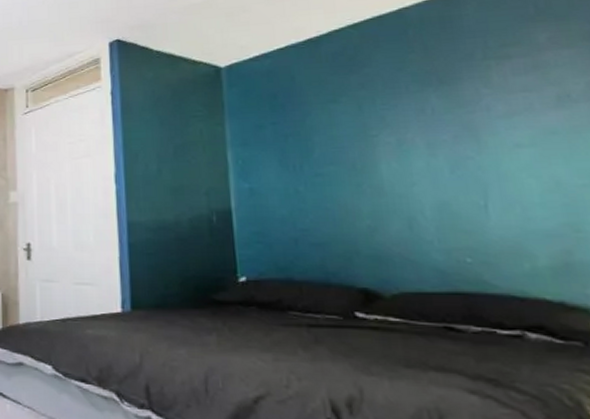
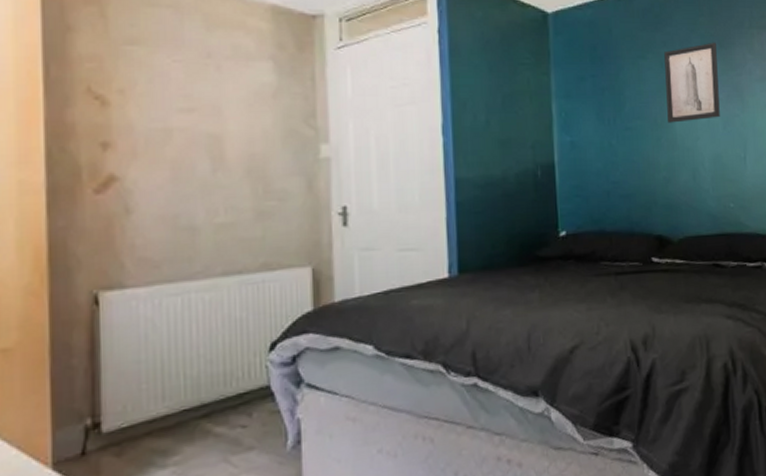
wall art: none [362,78,445,168] -> present [664,42,720,123]

